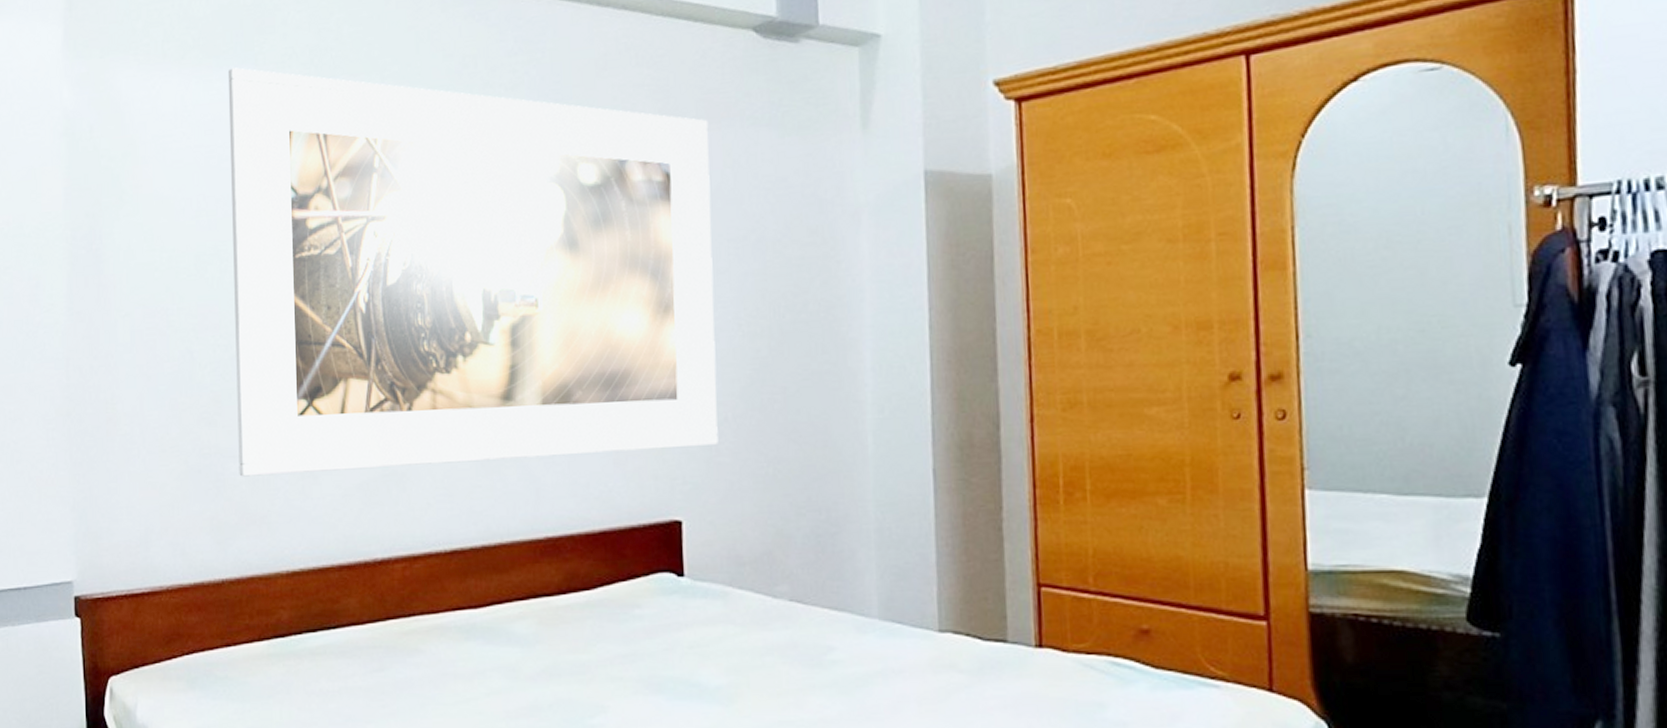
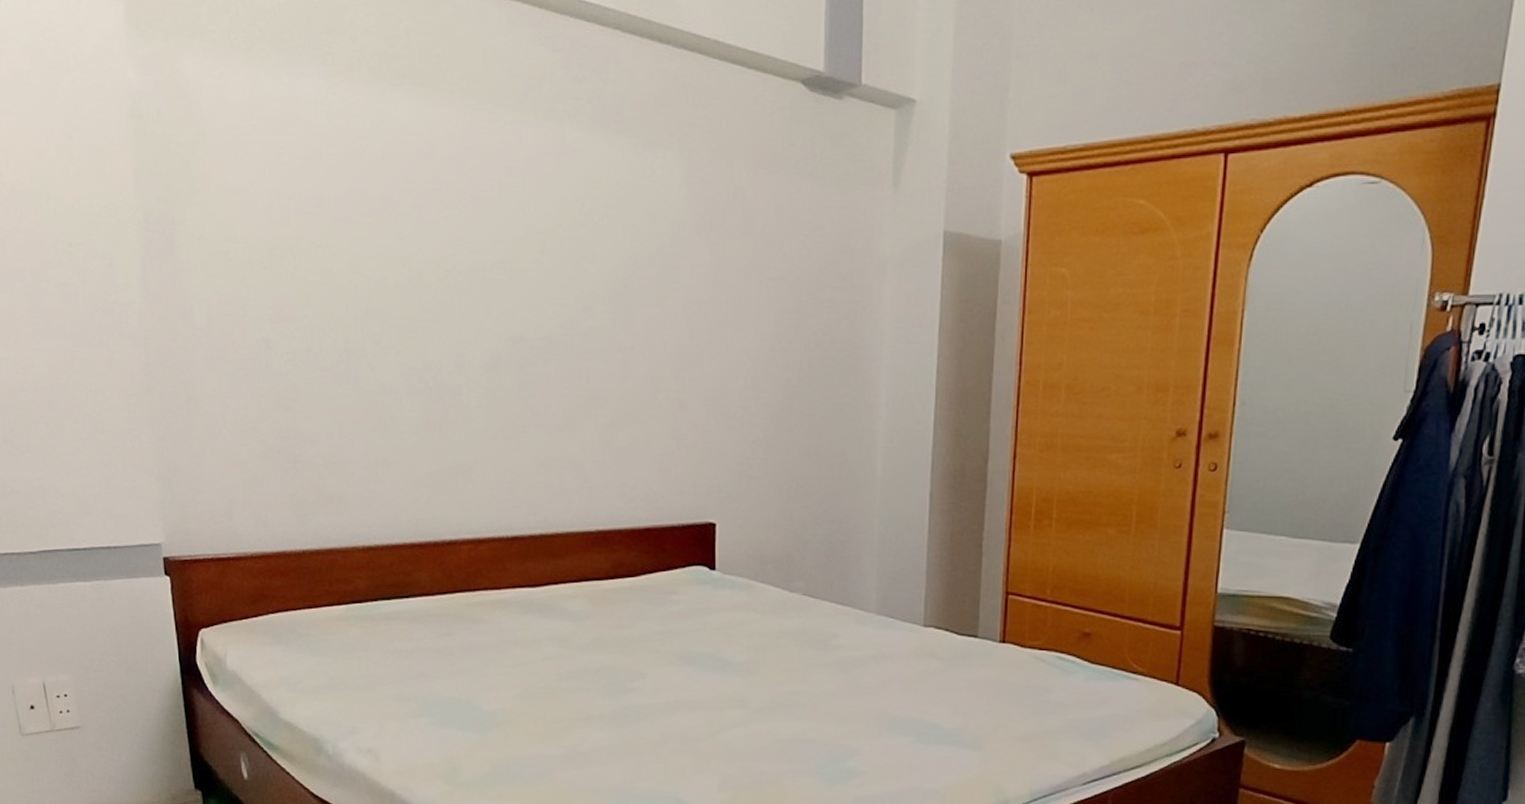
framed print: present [227,67,718,477] -> none [296,65,756,461]

